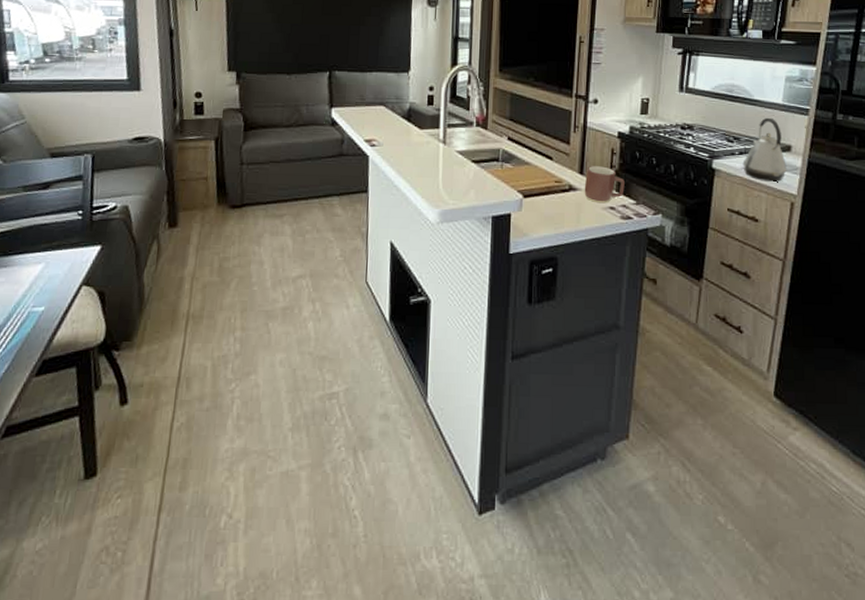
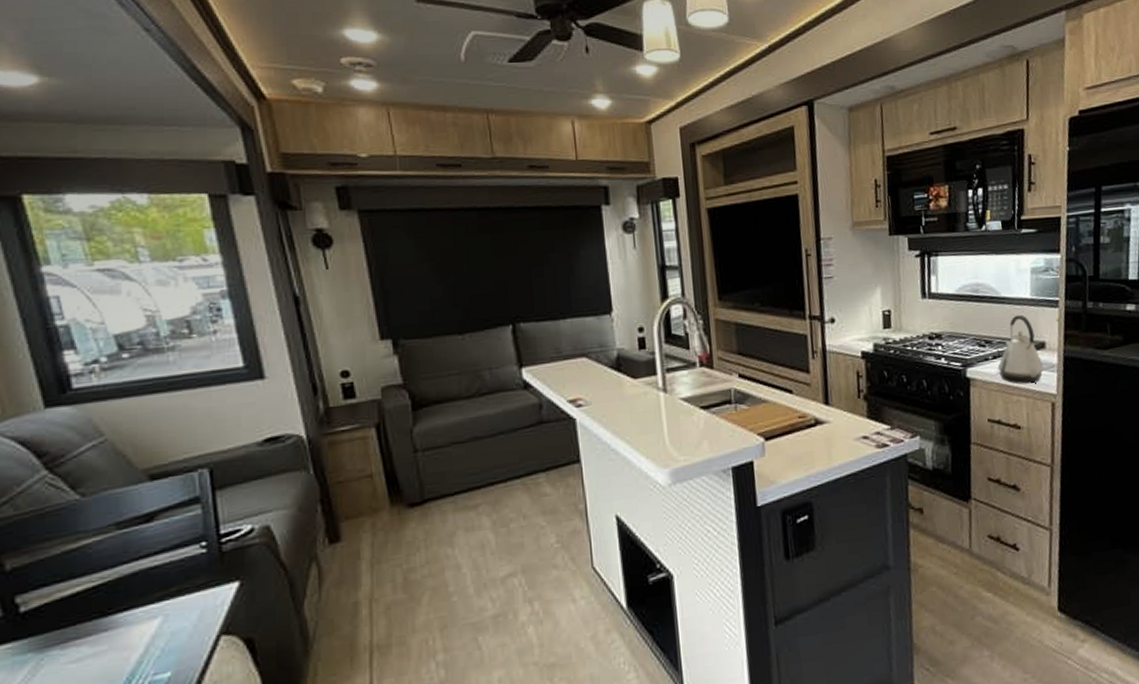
mug: present [584,166,625,204] -> none [831,392,877,435]

